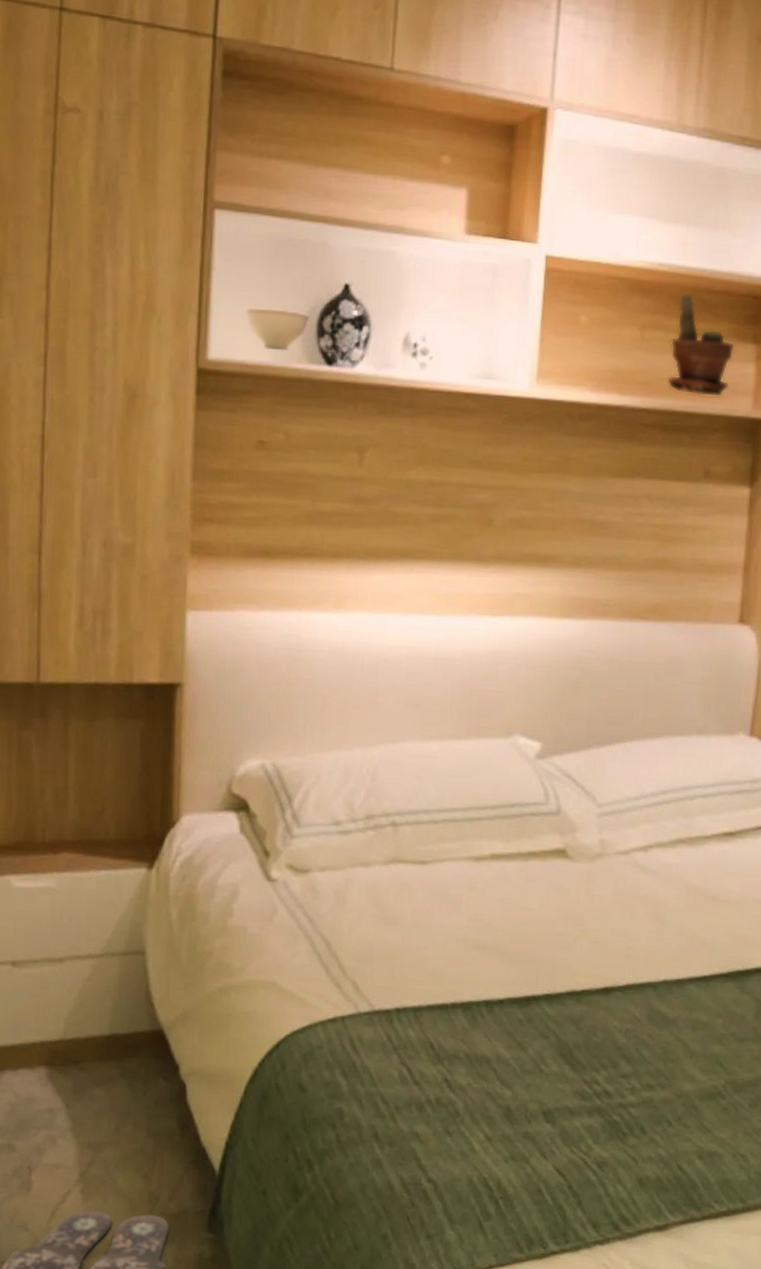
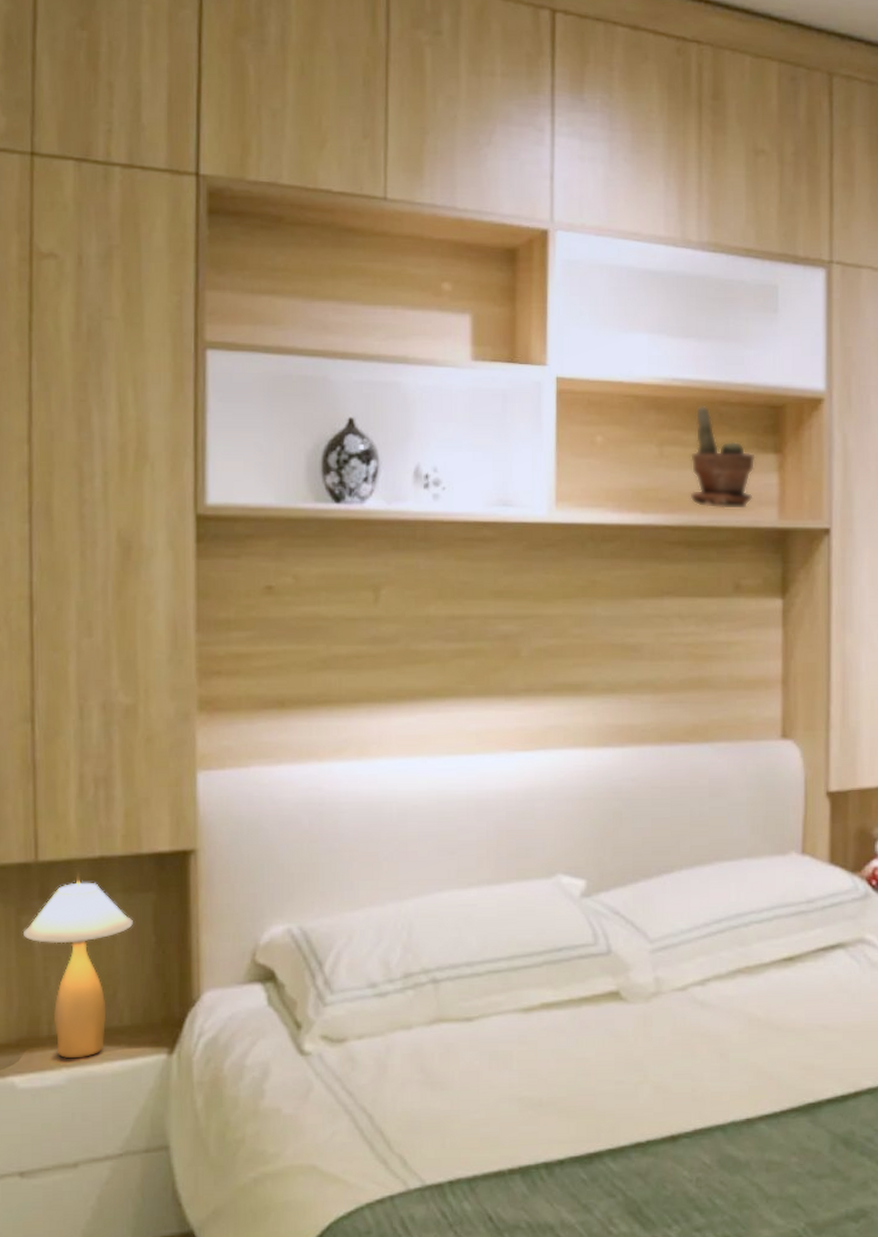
table lamp: none [24,694,122,865] -> present [24,871,133,1059]
bowl: present [246,307,310,350] -> none [246,448,314,490]

